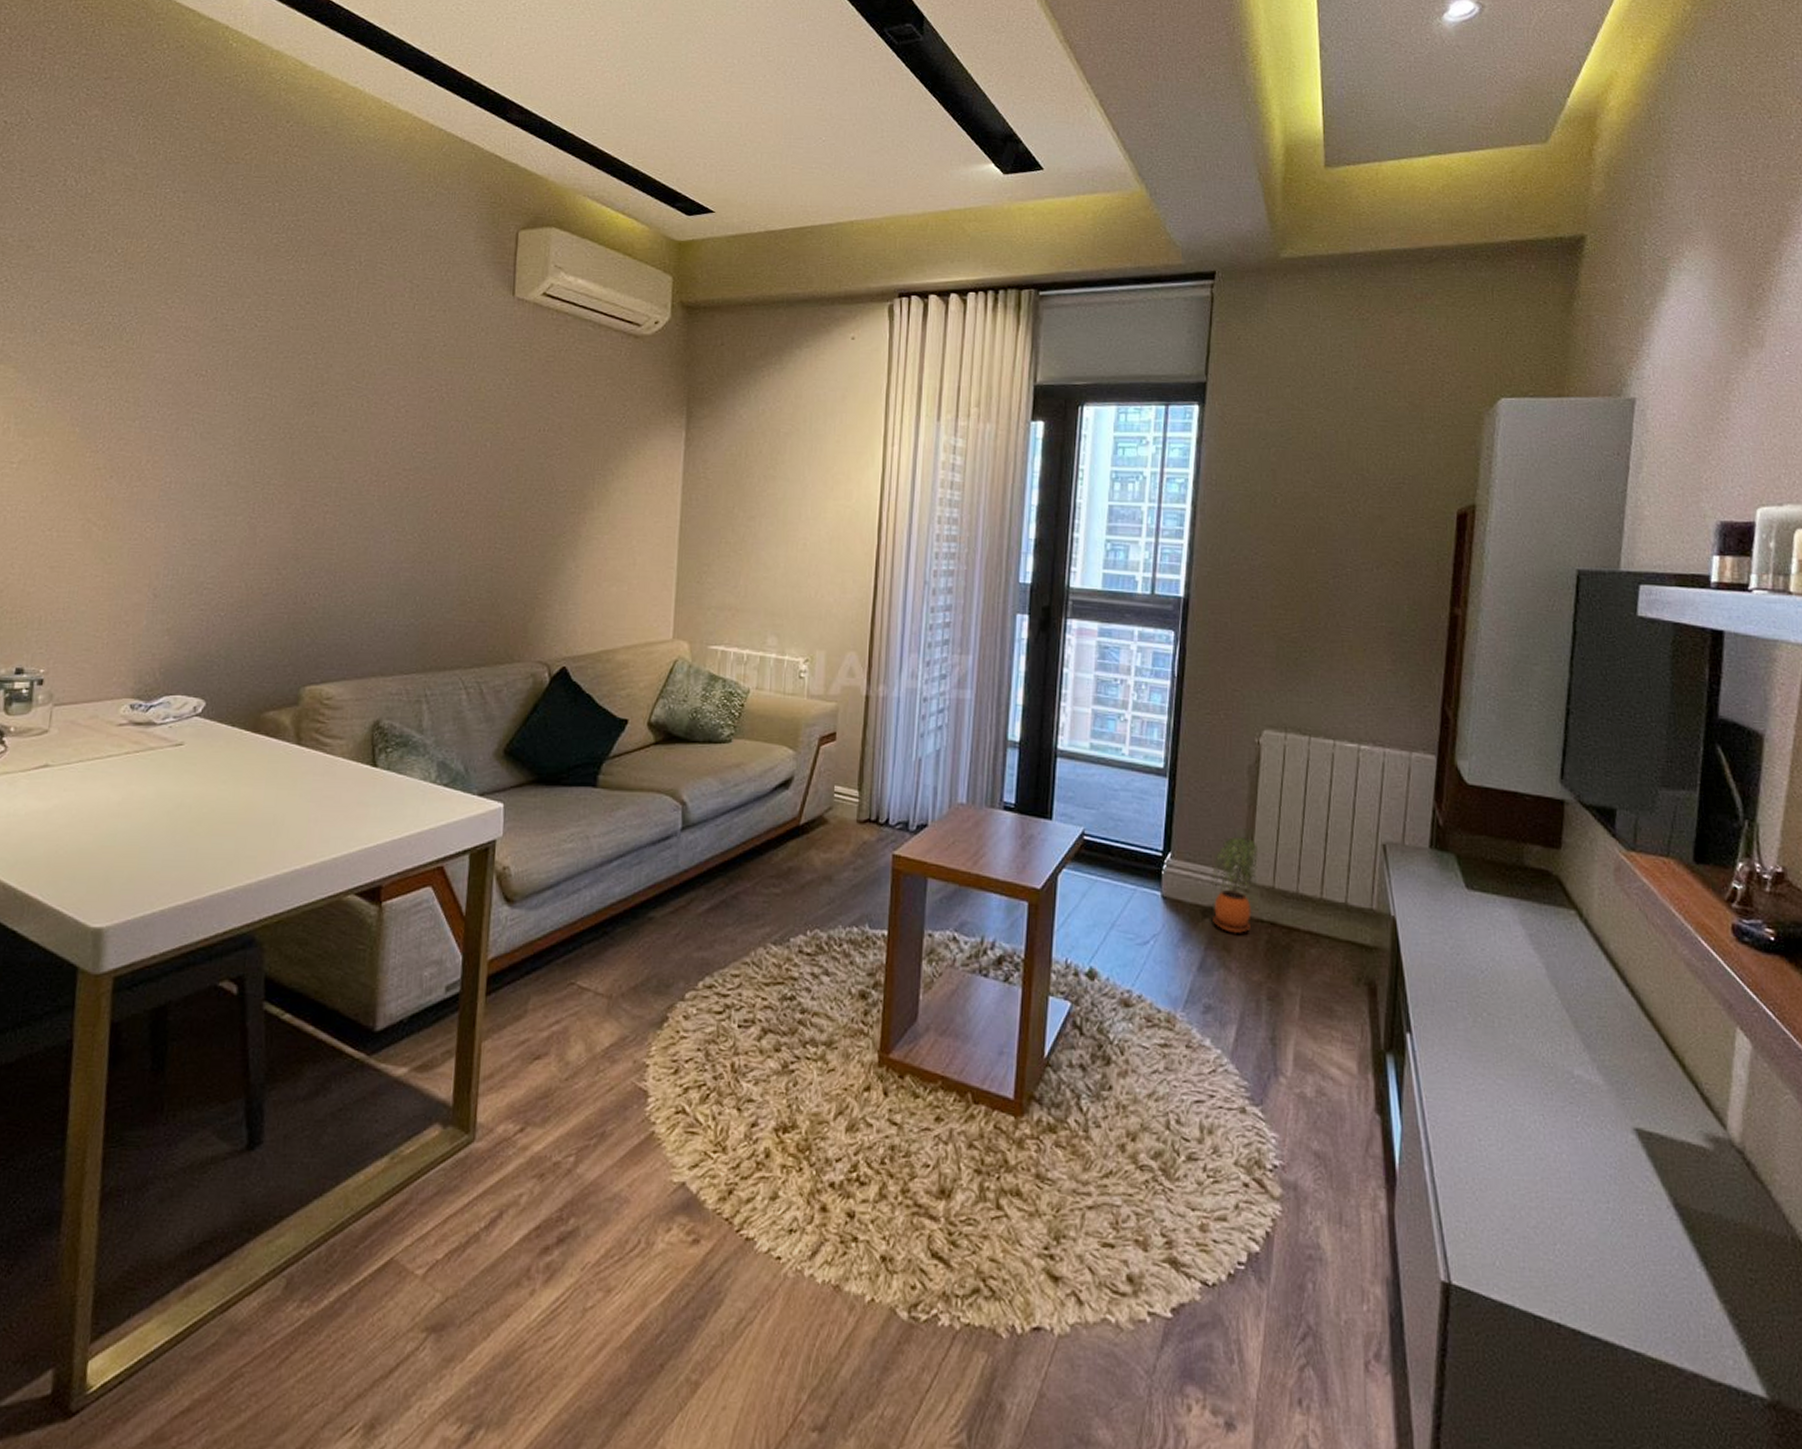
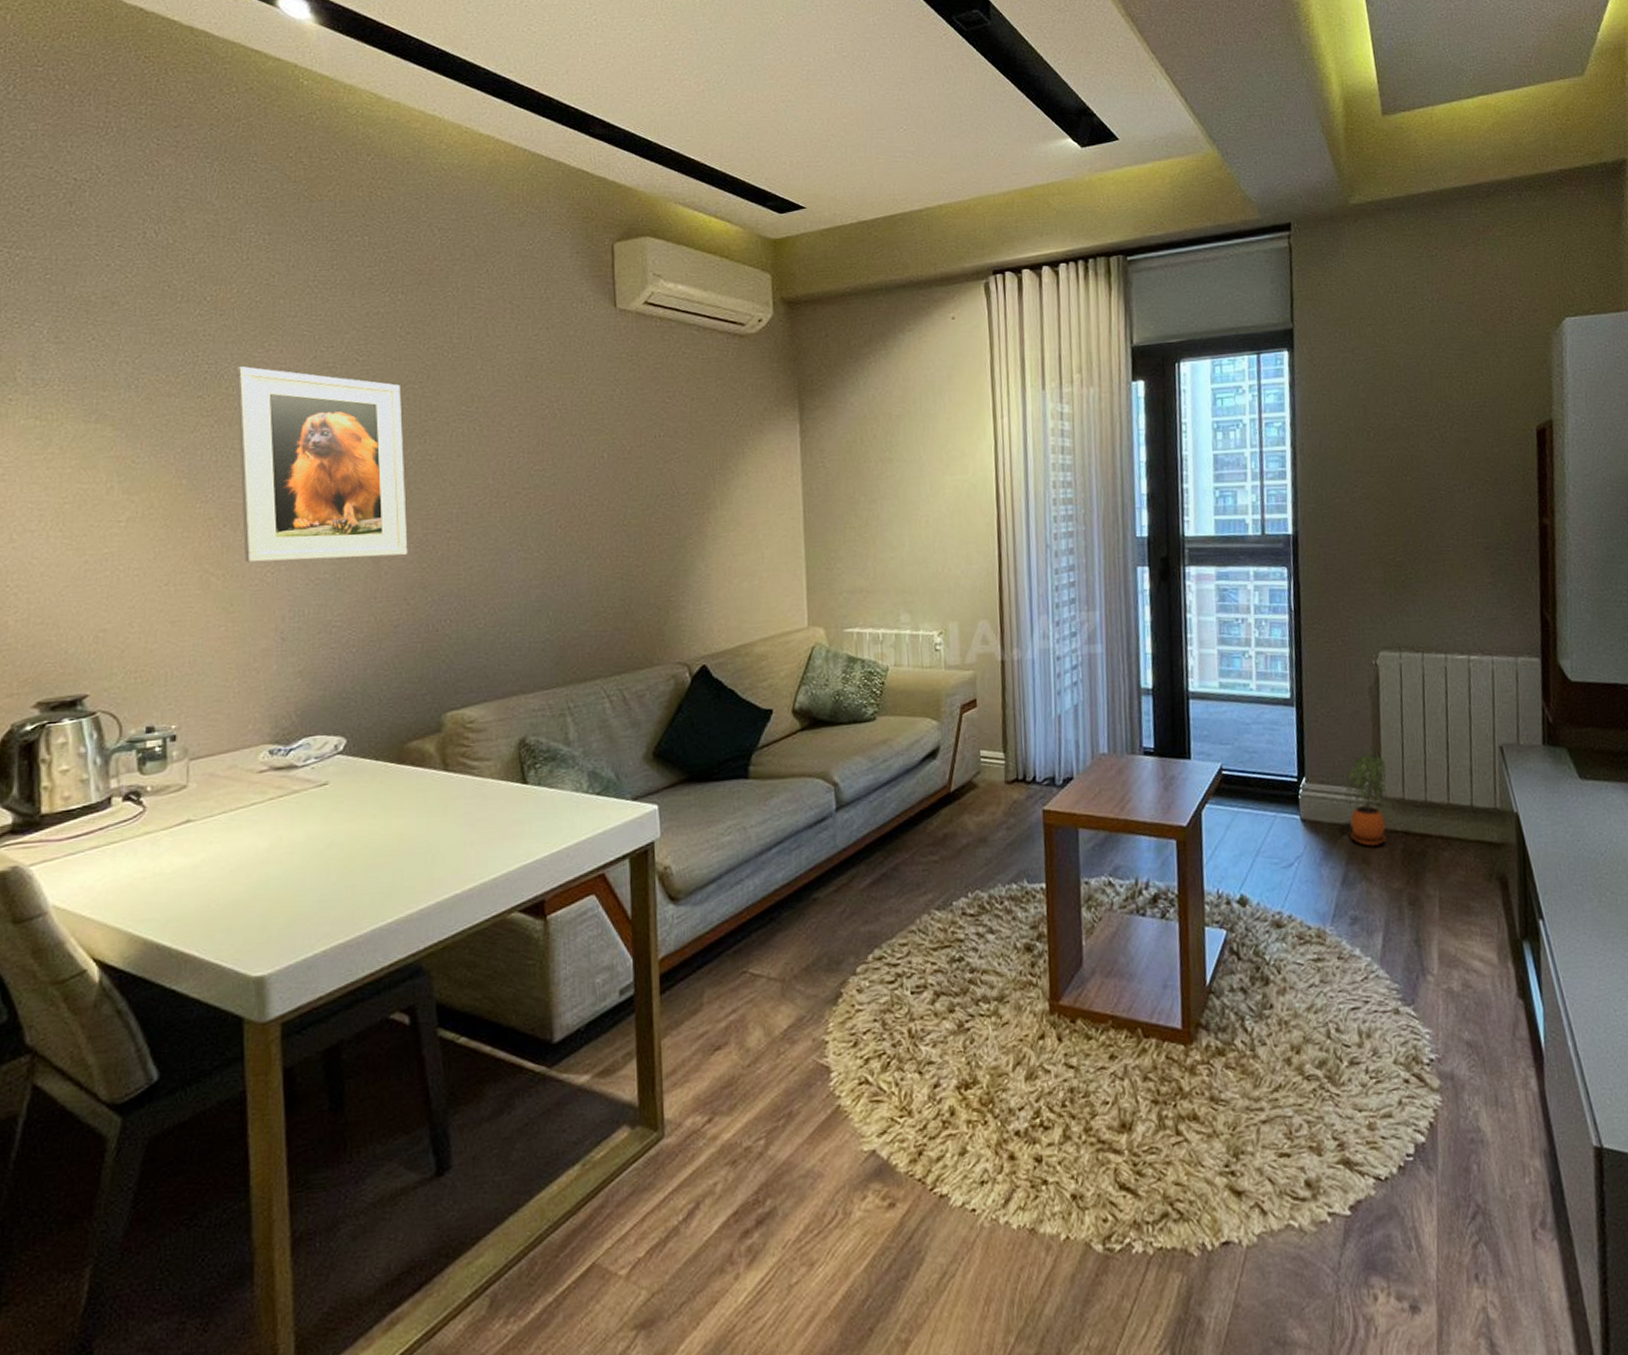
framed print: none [126,321,295,525] -> present [236,366,408,563]

